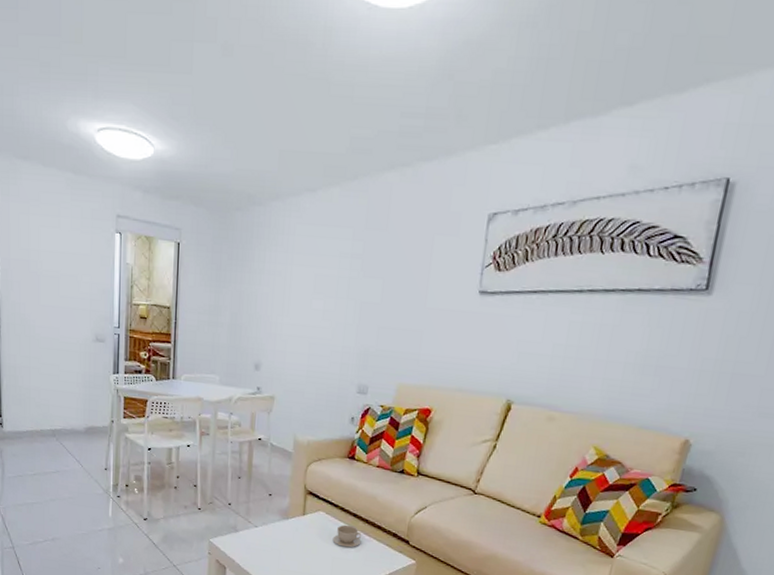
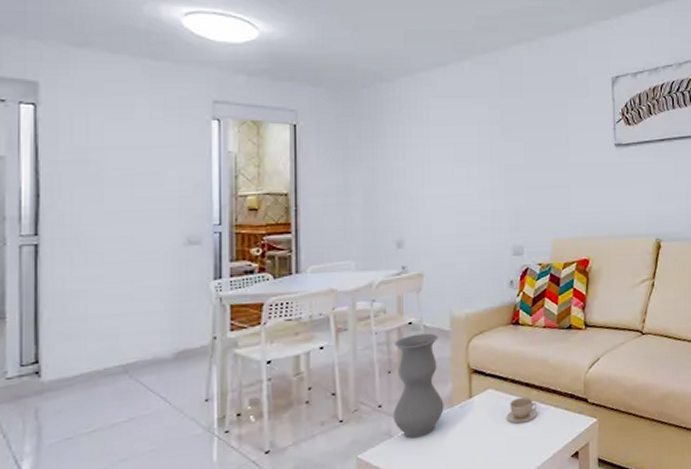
vase: none [239,449,282,538] -> present [393,333,444,439]

